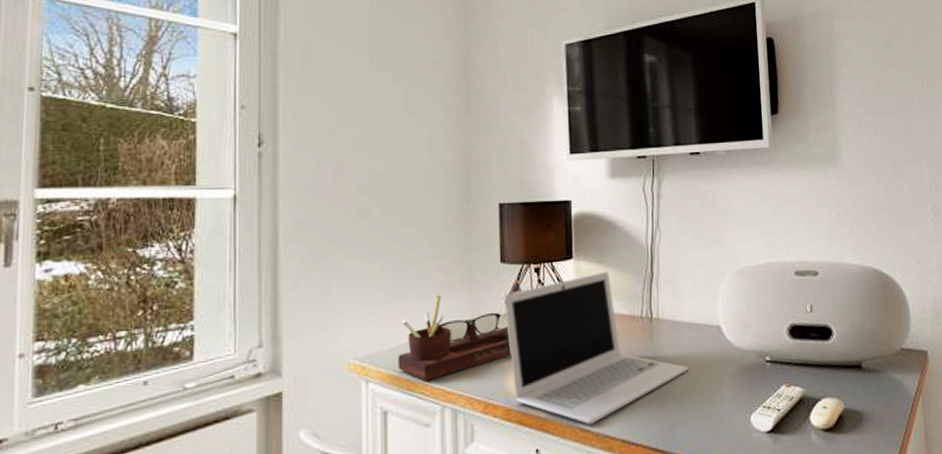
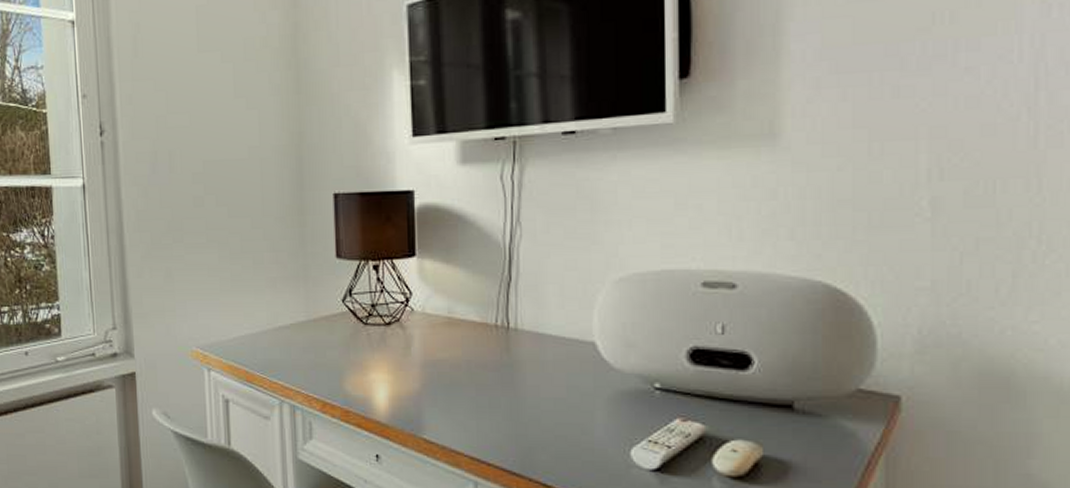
desk organizer: present [398,281,522,381] -> none [236,278,360,375]
laptop: present [504,271,689,425] -> none [341,272,553,437]

